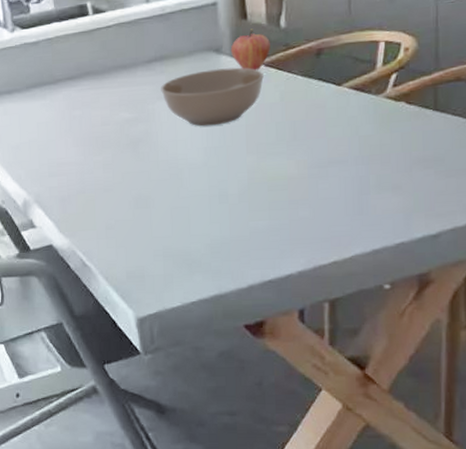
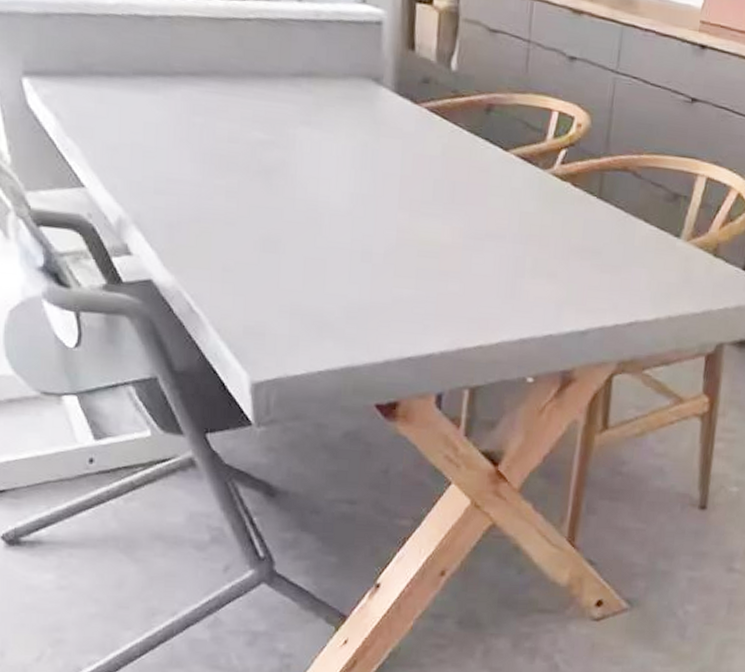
bowl: present [161,67,264,126] -> none [305,100,427,169]
fruit: present [230,28,270,71] -> none [392,63,438,114]

